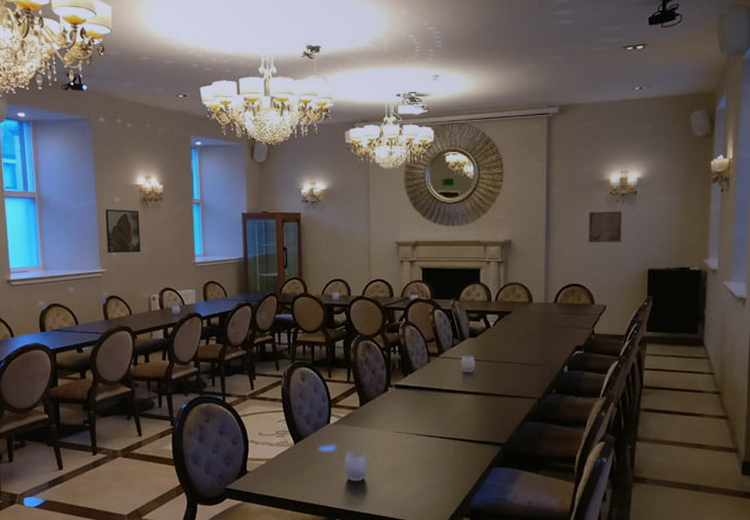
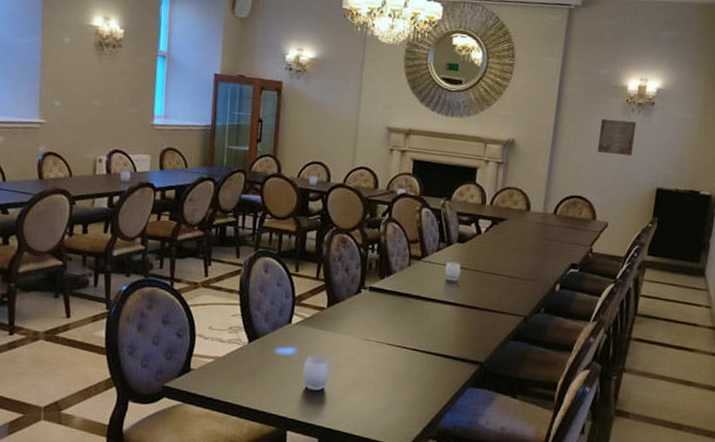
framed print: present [105,208,140,253] -> none [49,49,92,105]

